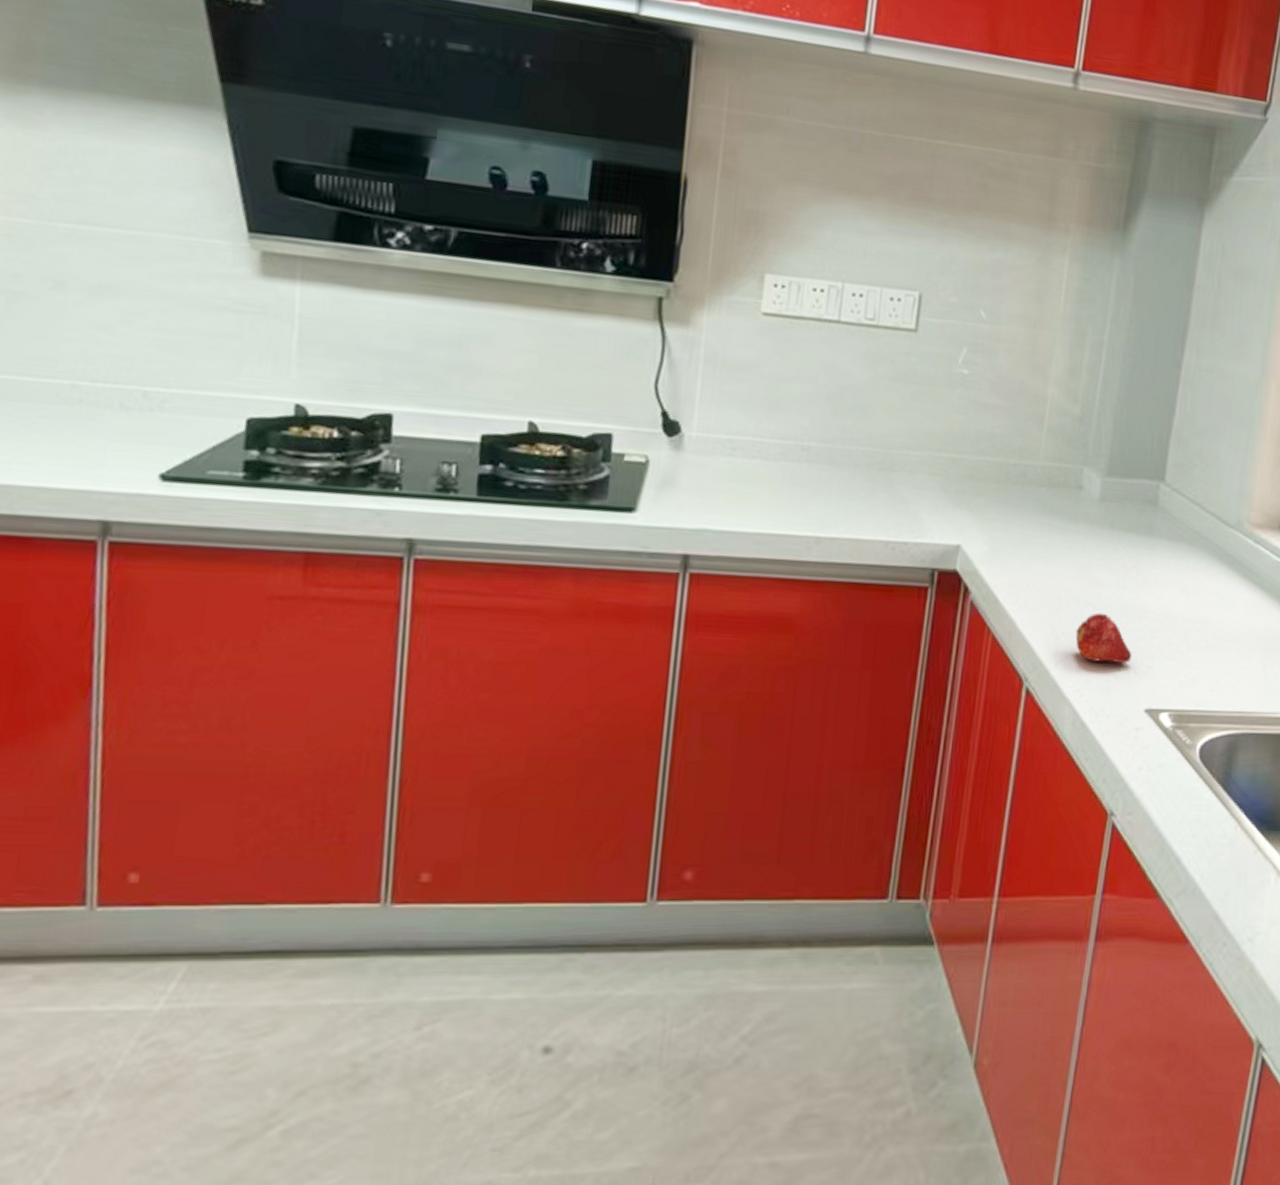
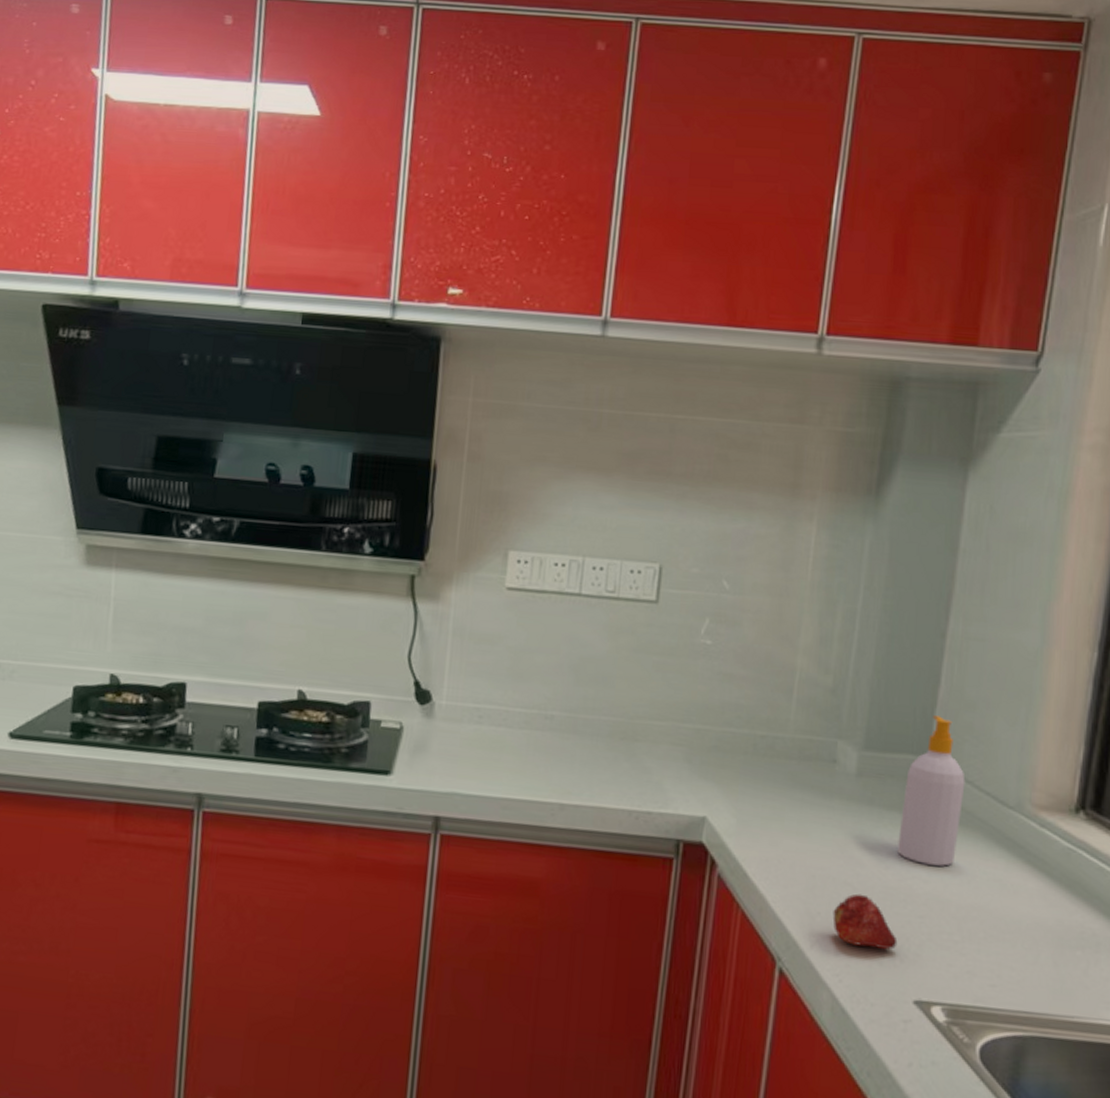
soap bottle: none [1134,442,1194,583] -> present [897,715,966,866]

